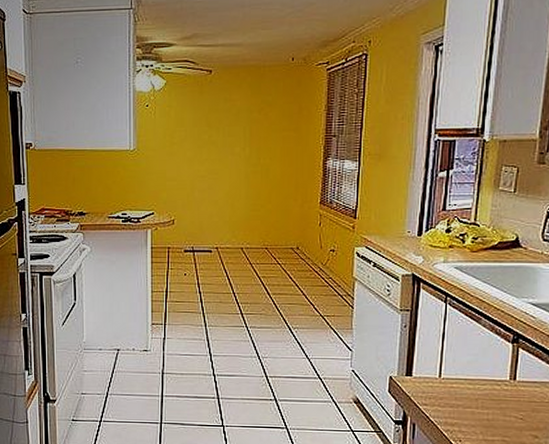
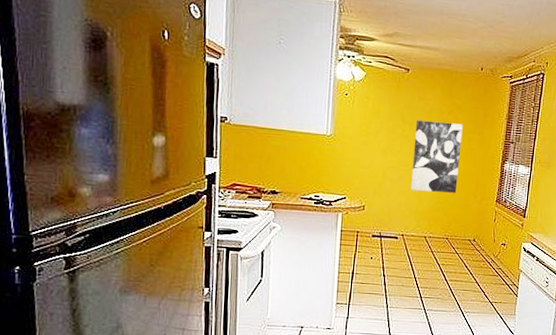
wall art: none [222,122,276,199] -> present [411,120,463,193]

